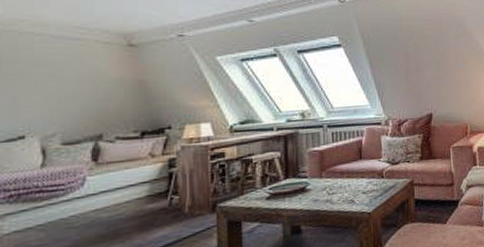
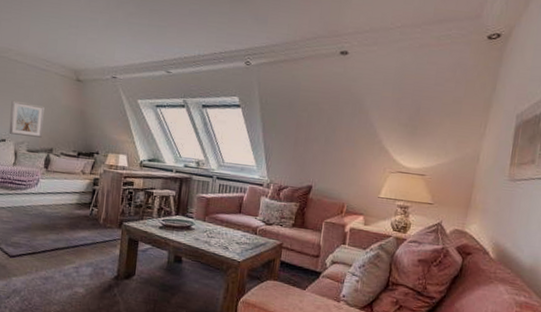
picture frame: none [29,83,84,127] -> present [9,100,44,138]

